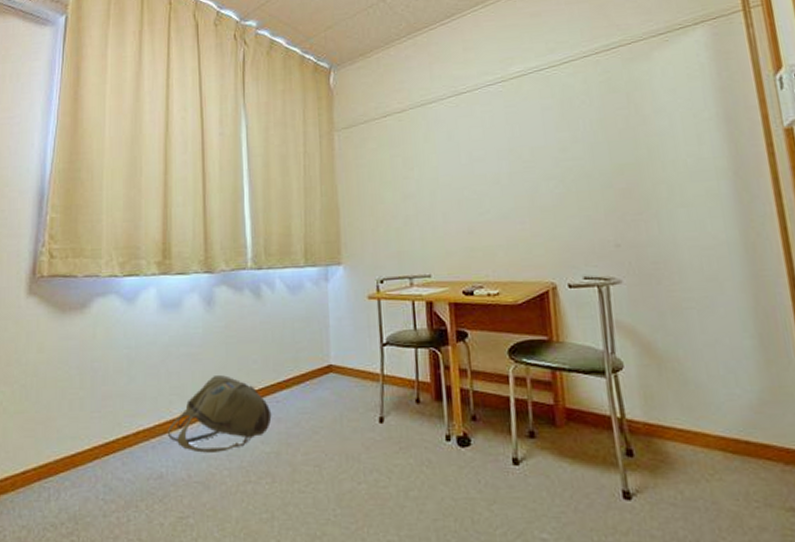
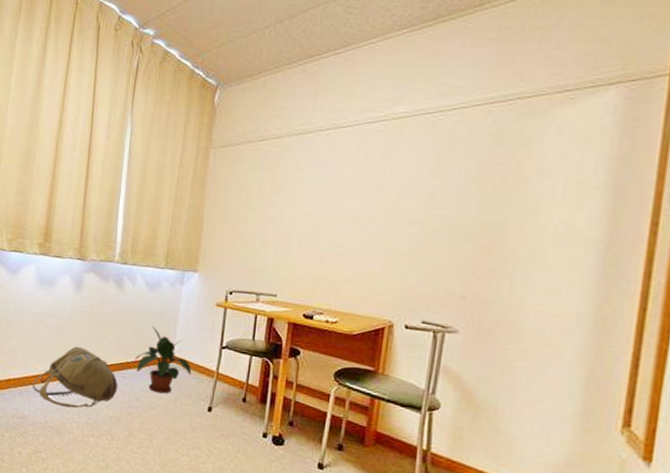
potted plant: none [286,335,354,413] -> present [135,326,192,394]

